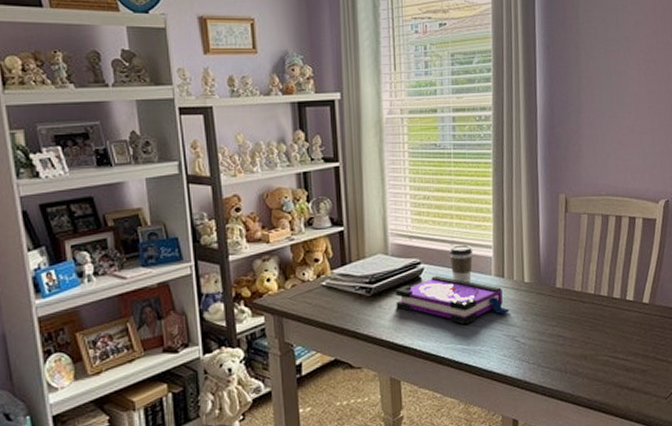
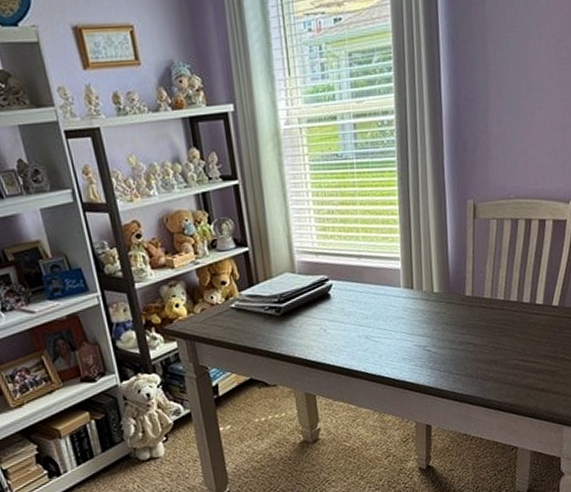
board game: present [395,275,510,325] -> none [305,290,420,339]
coffee cup: present [449,244,473,283] -> none [357,258,381,297]

